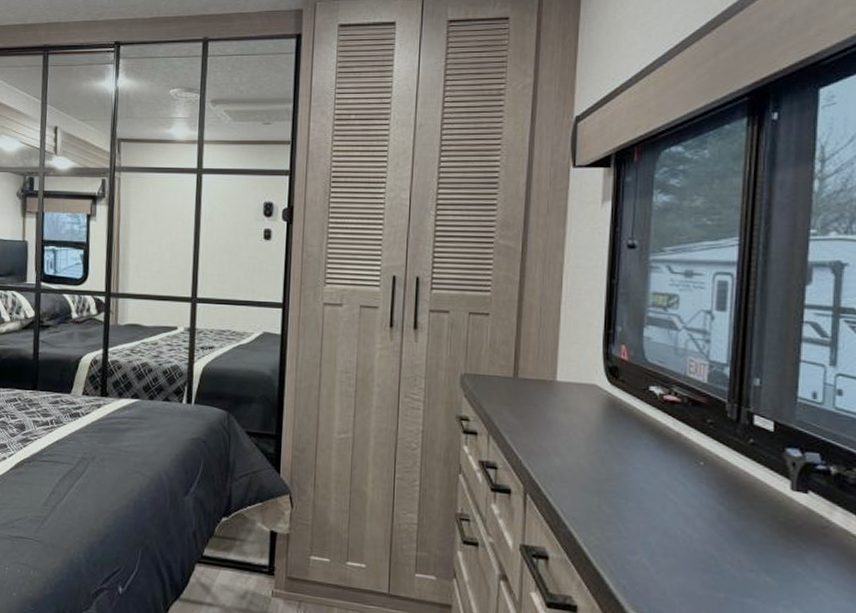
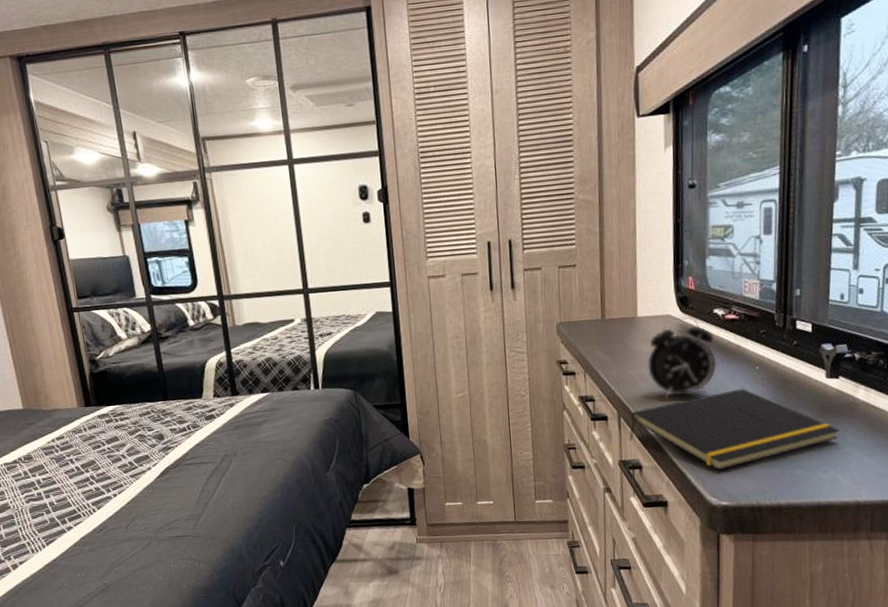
notepad: none [535,484,809,581] -> present [629,388,840,471]
alarm clock: none [564,388,650,485] -> present [648,315,717,397]

